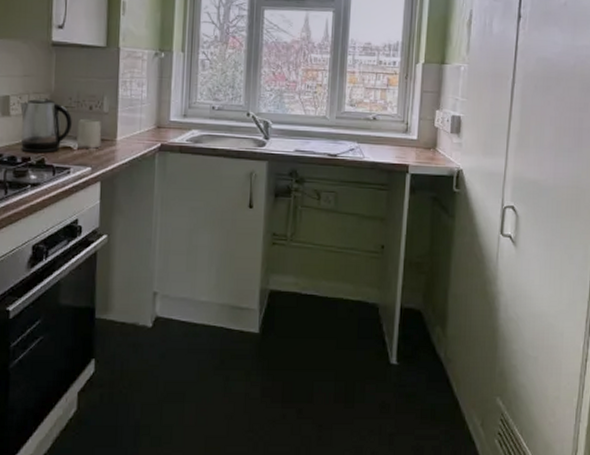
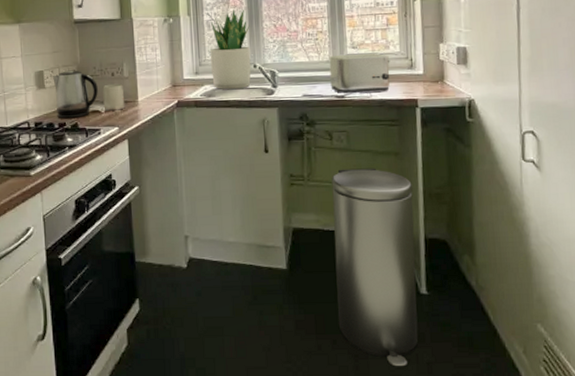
planter: none [201,50,248,137] -> present [210,8,251,89]
pedal bin: none [305,231,394,438] -> present [331,168,419,367]
toaster: none [324,111,387,155] -> present [329,53,390,94]

